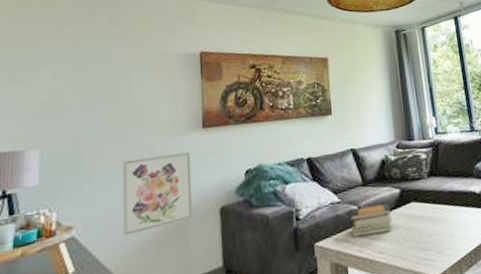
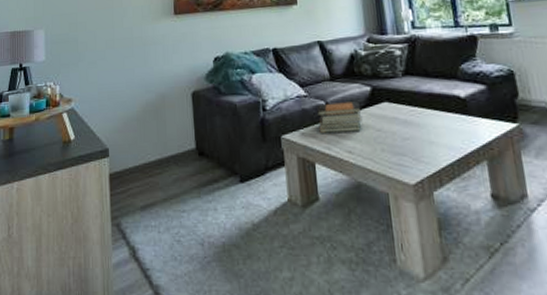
wall art: present [122,151,192,237] -> none [108,37,168,112]

